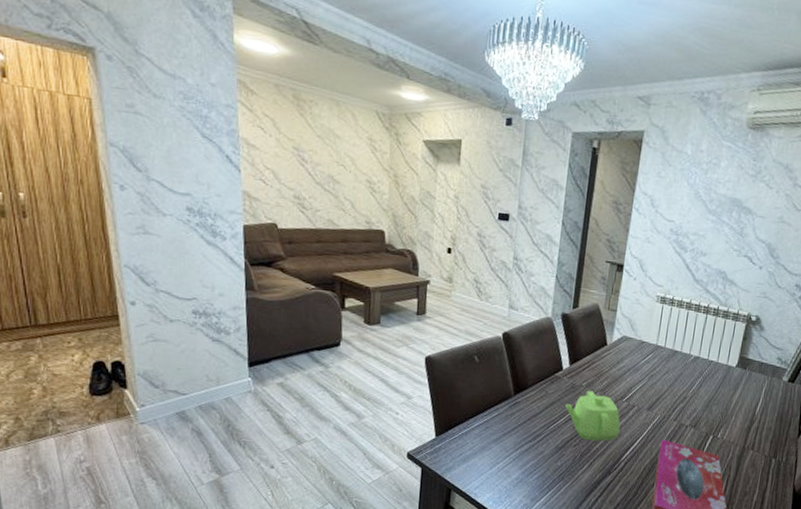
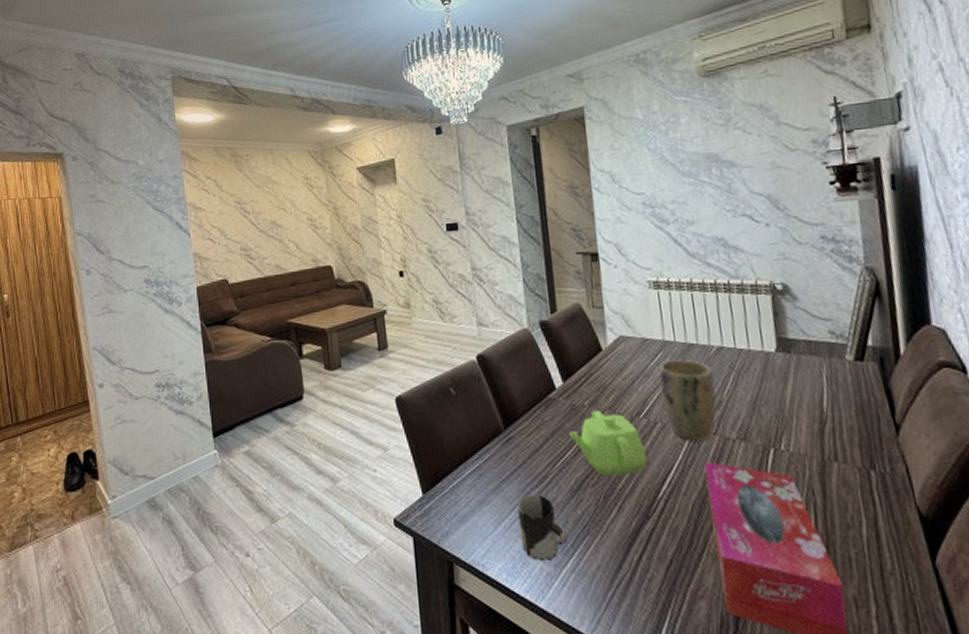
cup: none [509,447,546,496] -> present [517,494,568,562]
plant pot: none [643,361,686,424] -> present [659,359,717,442]

